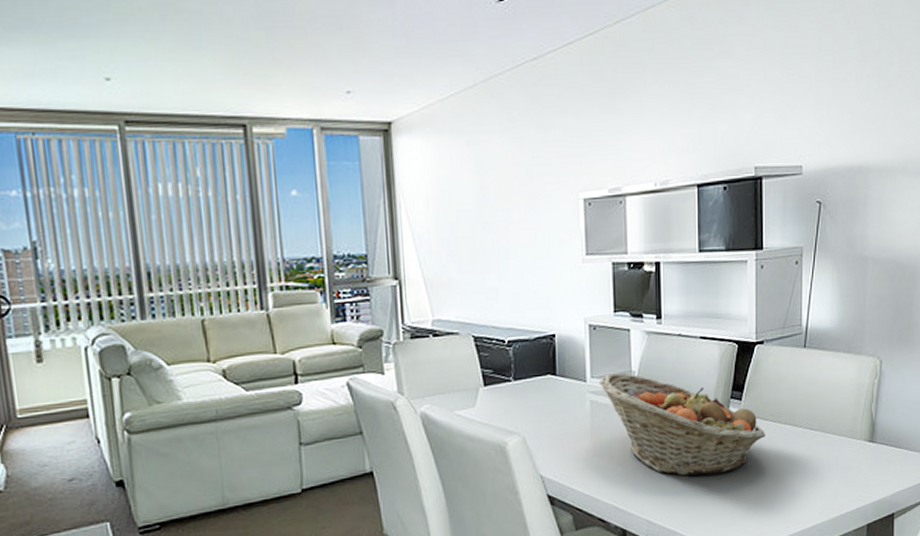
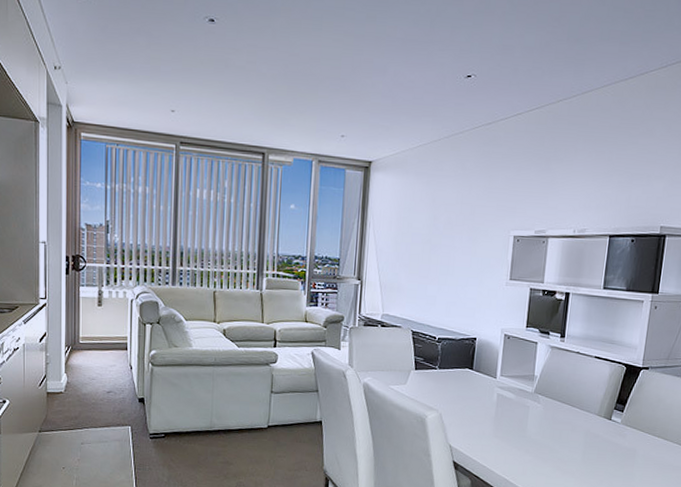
fruit basket: present [599,373,765,477] -> none [507,375,640,469]

